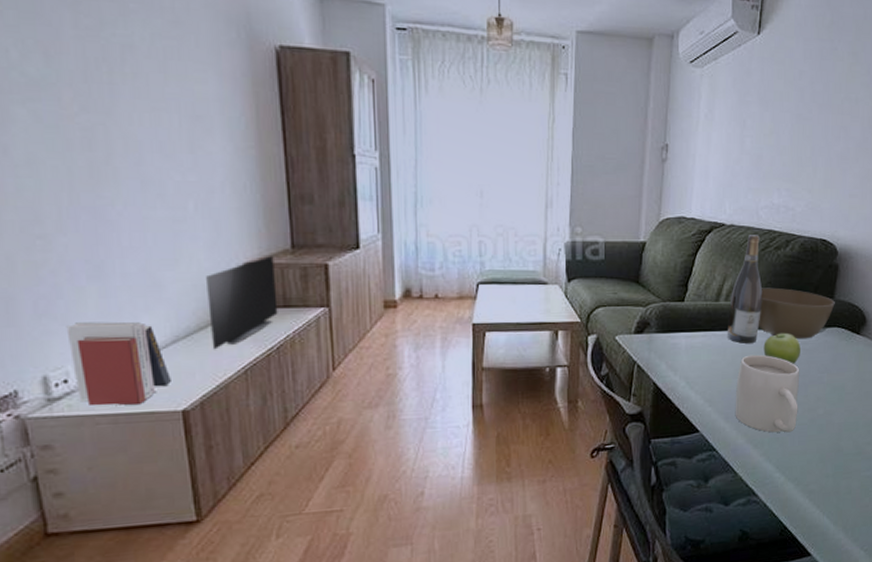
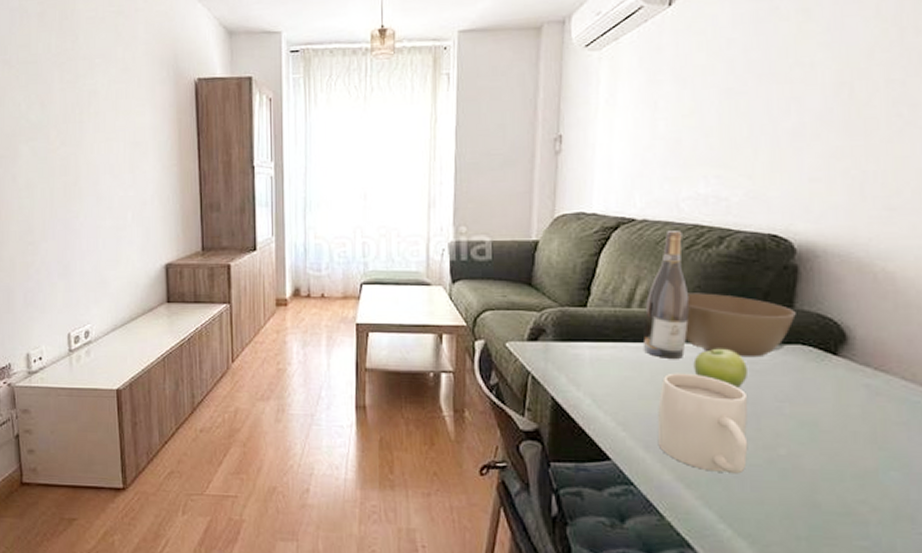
books: present [66,321,171,406] -> none [43,311,110,381]
television: present [206,256,278,350] -> none [138,257,190,338]

